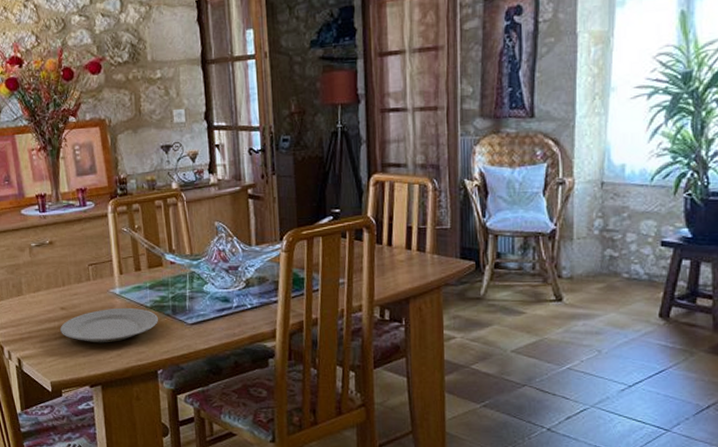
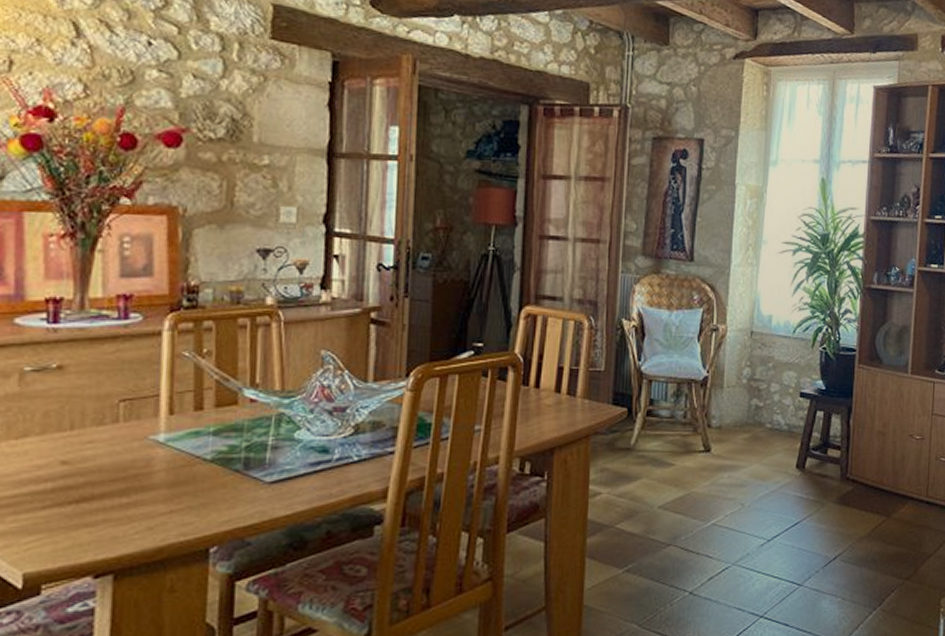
plate: present [60,307,158,343] -> none [54,460,221,513]

